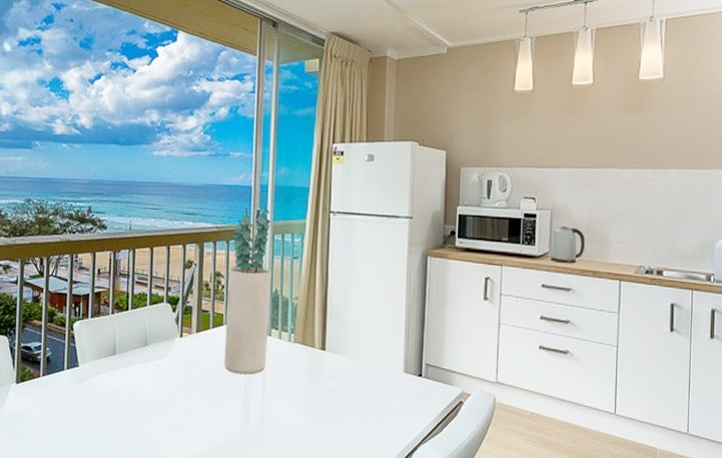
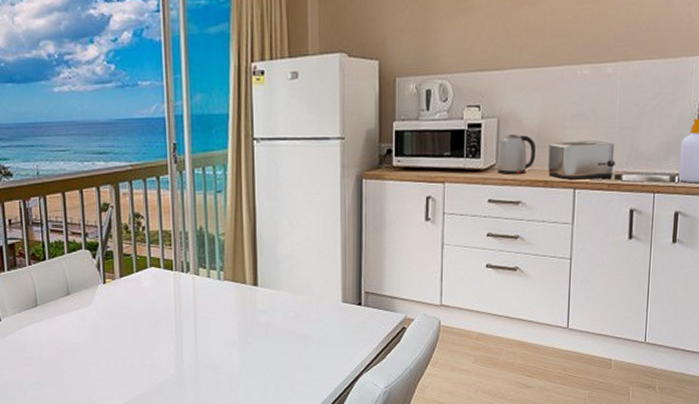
vase: present [224,200,271,375] -> none [148,132,197,317]
toaster: none [596,236,657,273] -> present [548,140,615,180]

